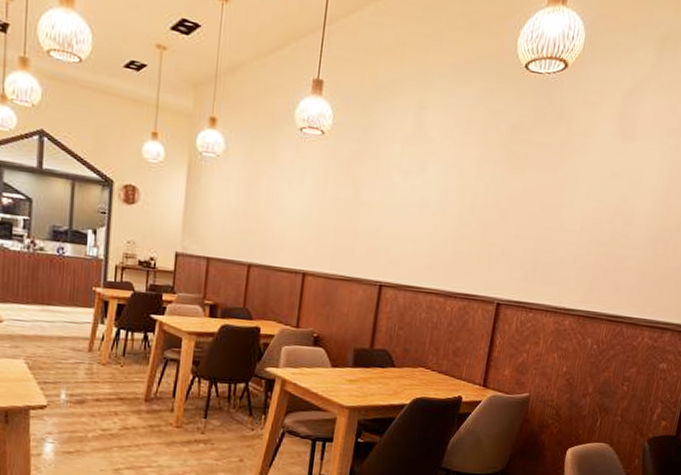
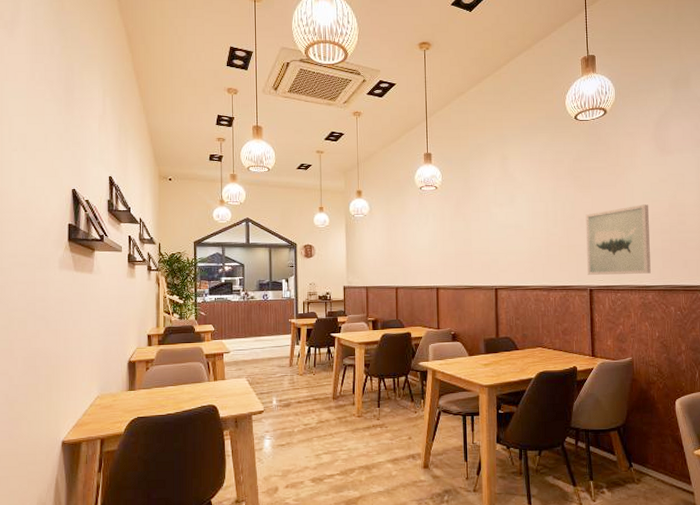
wall art: none [498,202,592,294] -> present [585,204,651,275]

